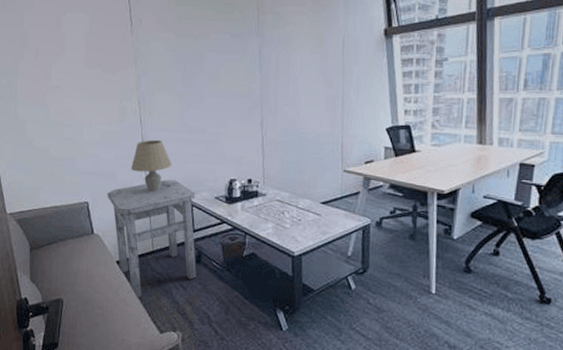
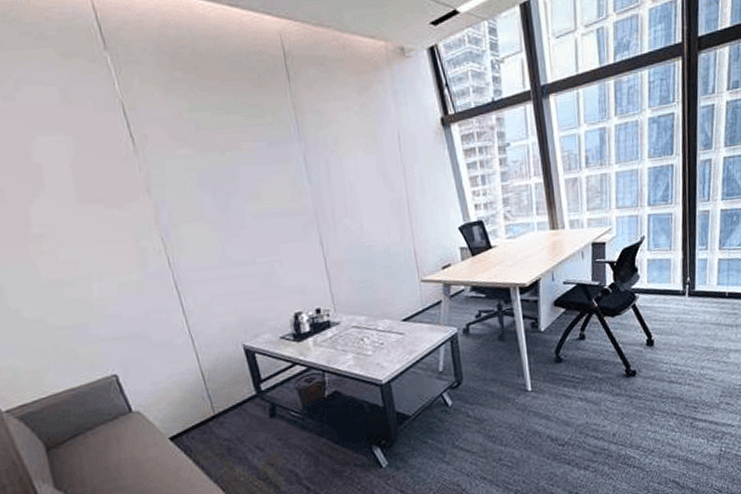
side table: present [107,179,197,299] -> none [140,326,274,477]
table lamp: present [131,140,172,193] -> none [167,282,221,347]

